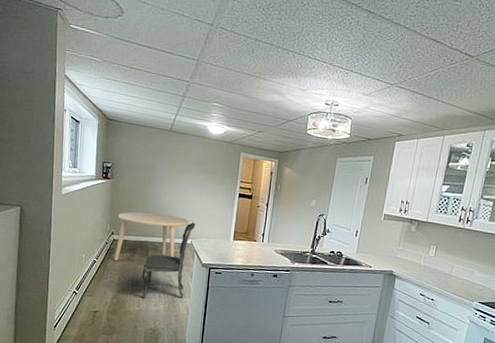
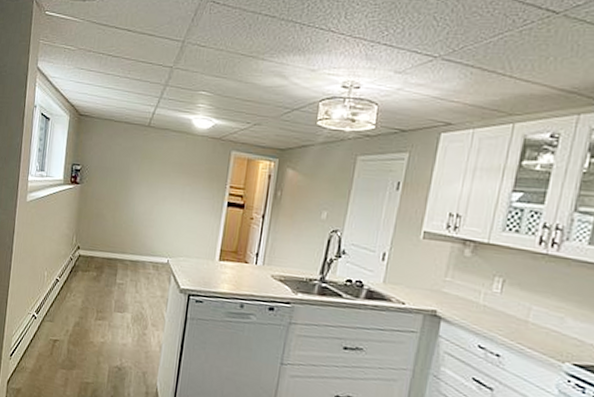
dining table: present [114,212,189,261] -> none [78,222,166,282]
dining chair: present [142,220,196,299] -> none [108,234,174,332]

